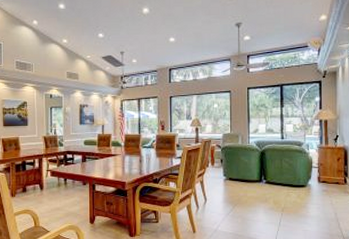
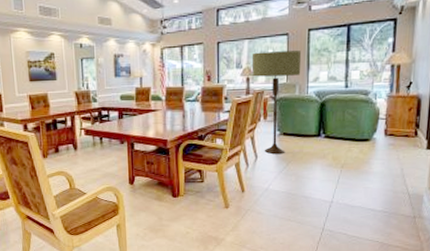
floor lamp: none [200,106,243,198] -> present [251,51,302,155]

